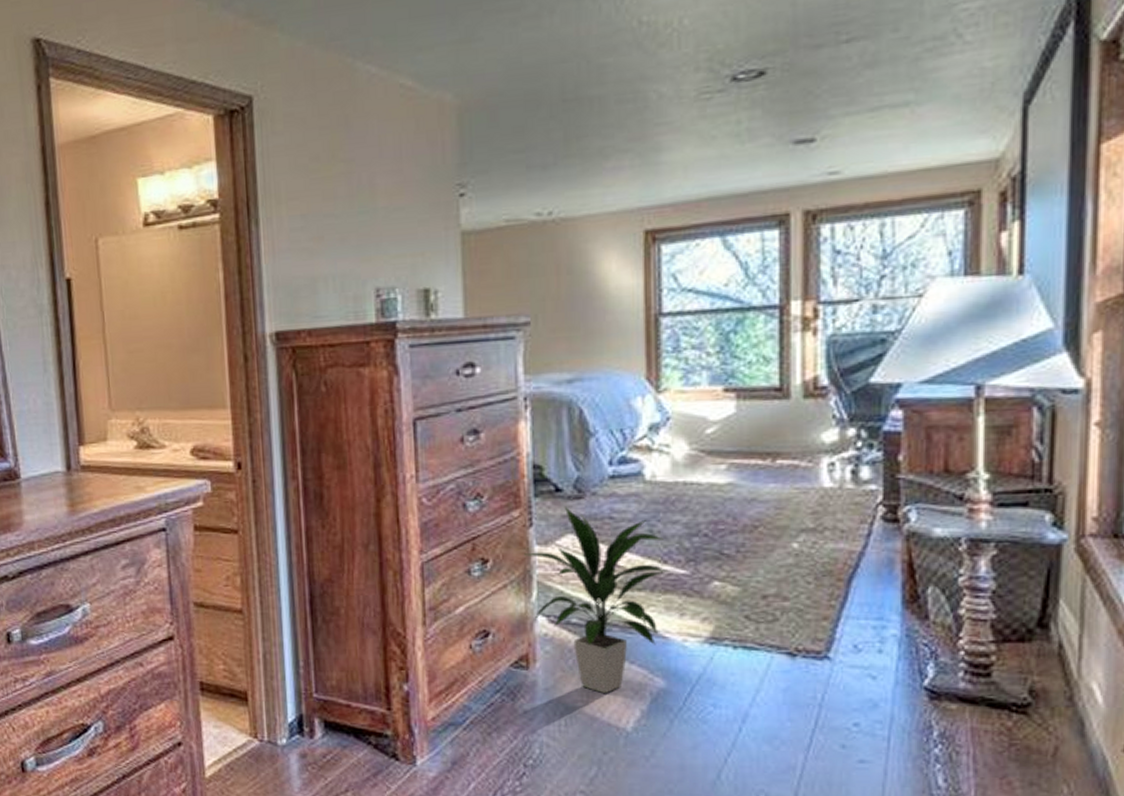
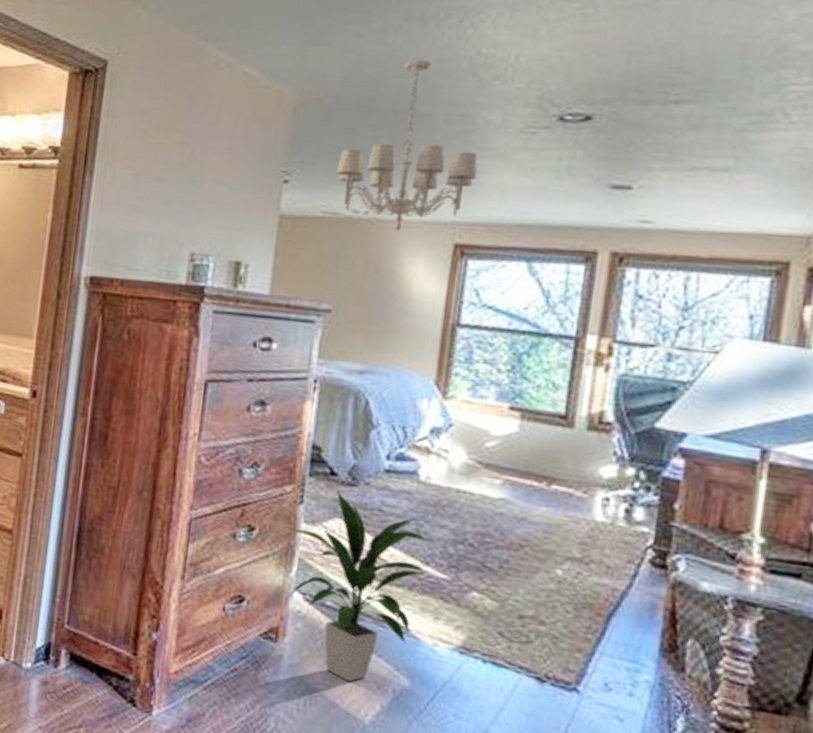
chandelier: none [512,39,658,228] -> present [336,59,478,232]

